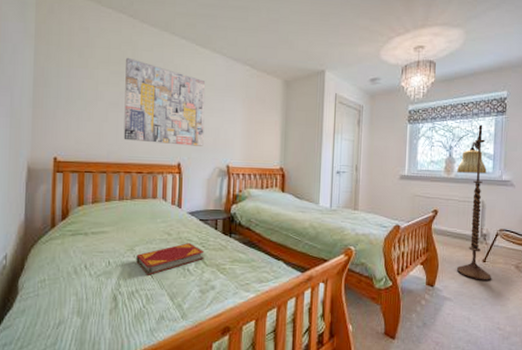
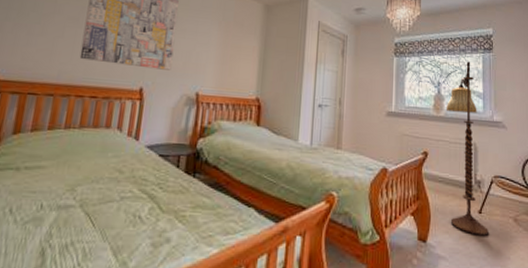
hardback book: present [136,243,205,275] -> none [76,183,162,223]

